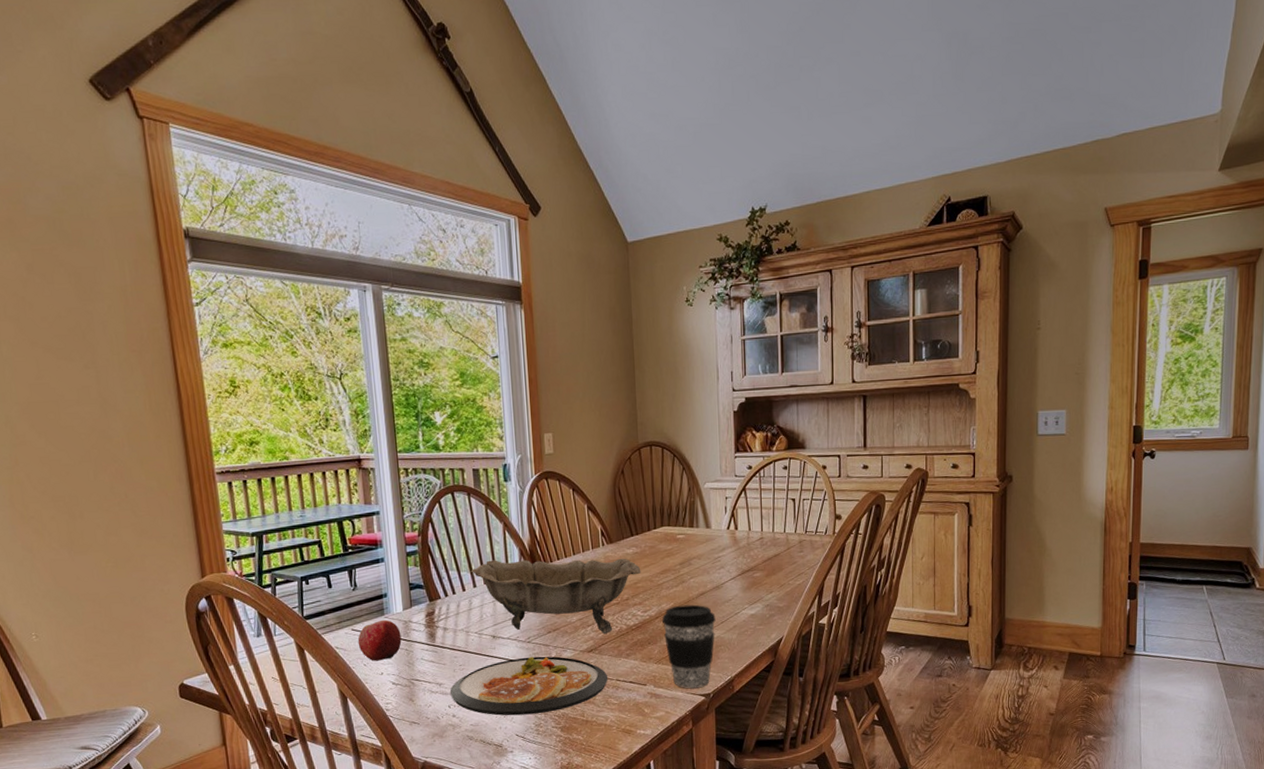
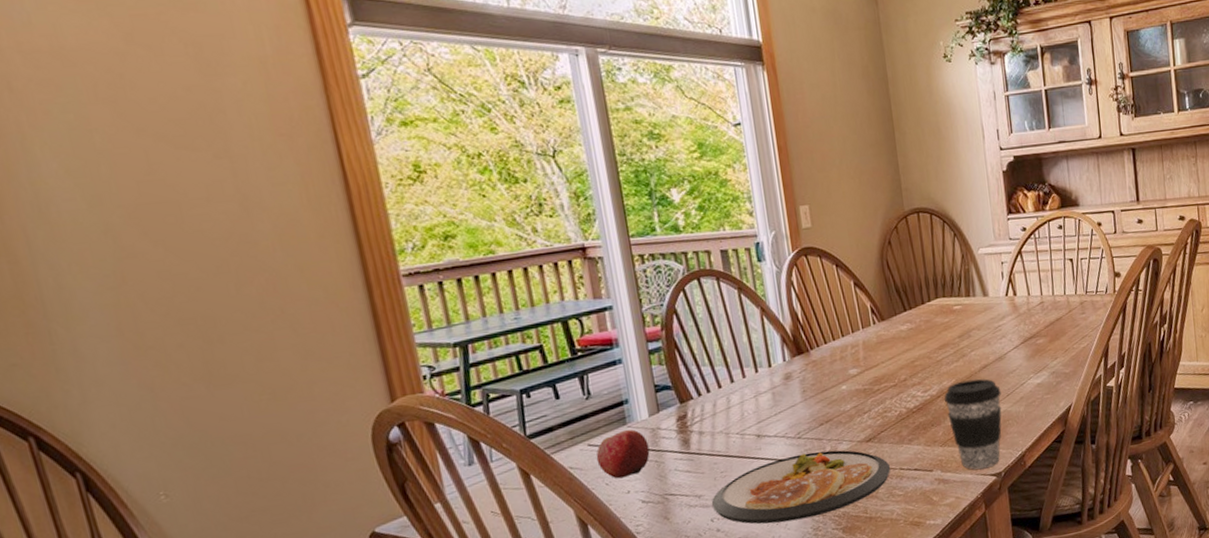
decorative bowl: present [470,558,641,634] -> none [726,335,918,426]

